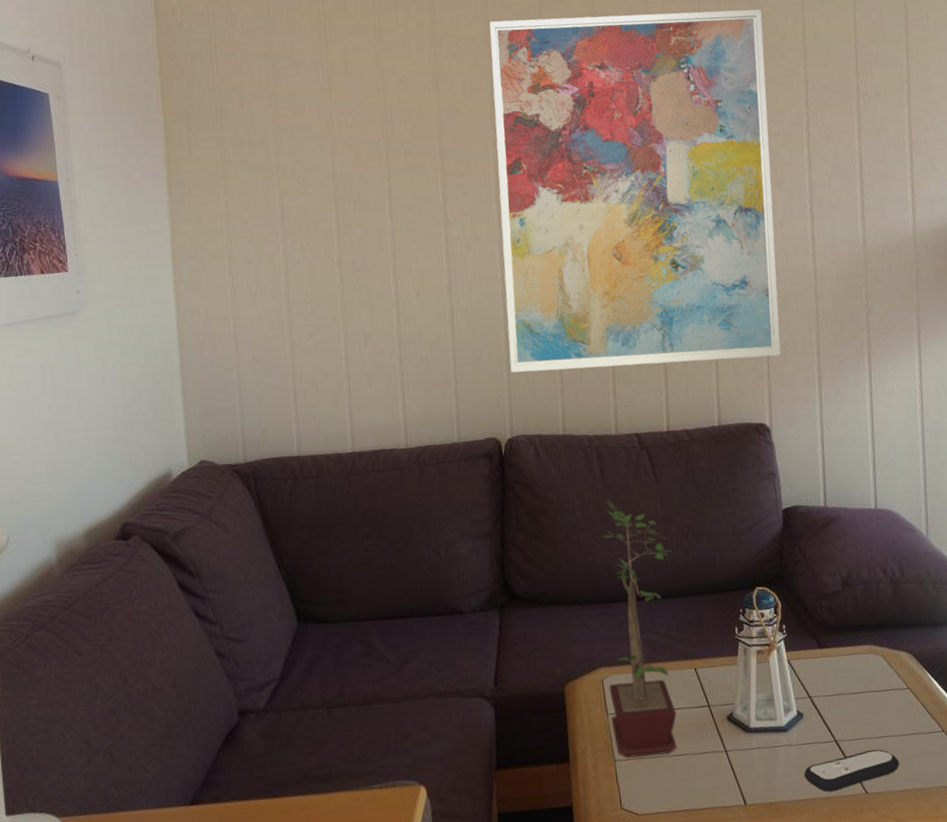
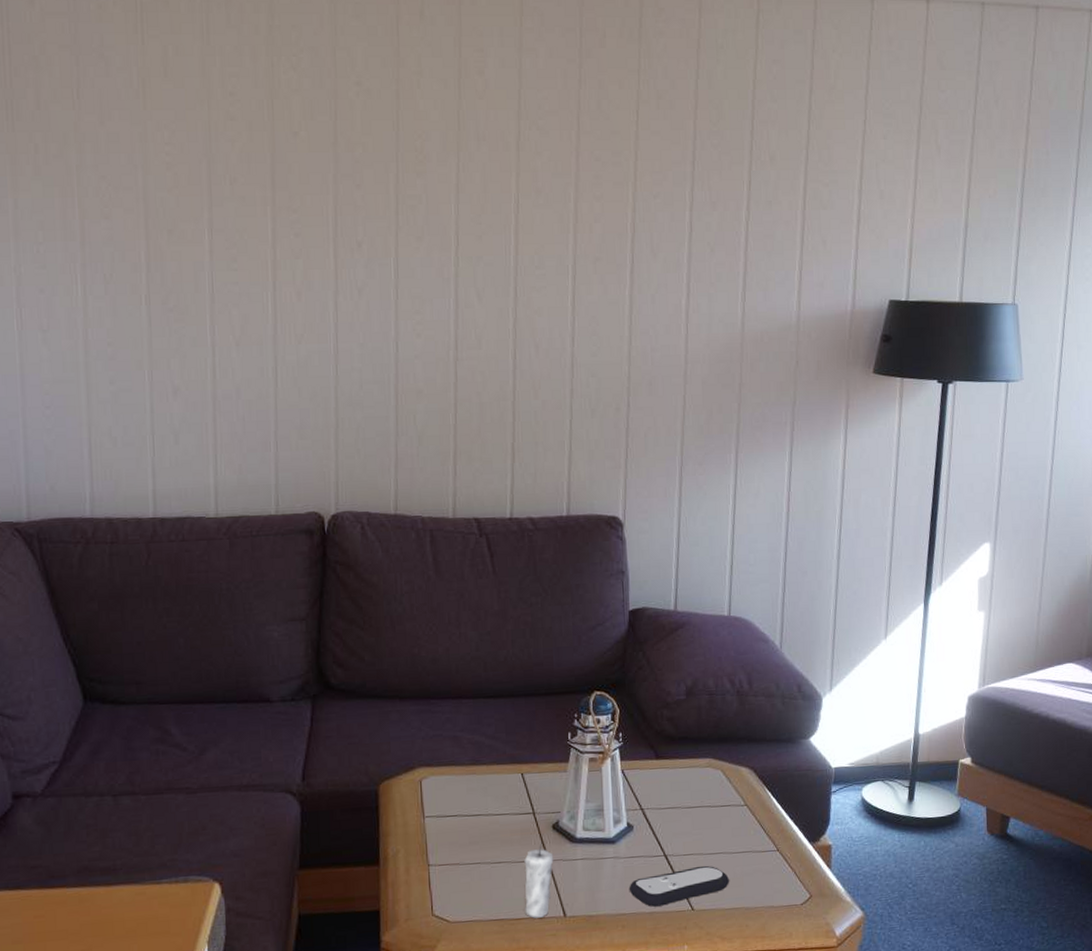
wall art: present [489,9,781,373] -> none [337,32,652,444]
potted plant: present [602,498,677,758] -> none [427,587,505,863]
candle: none [703,733,731,808] -> present [524,841,554,918]

